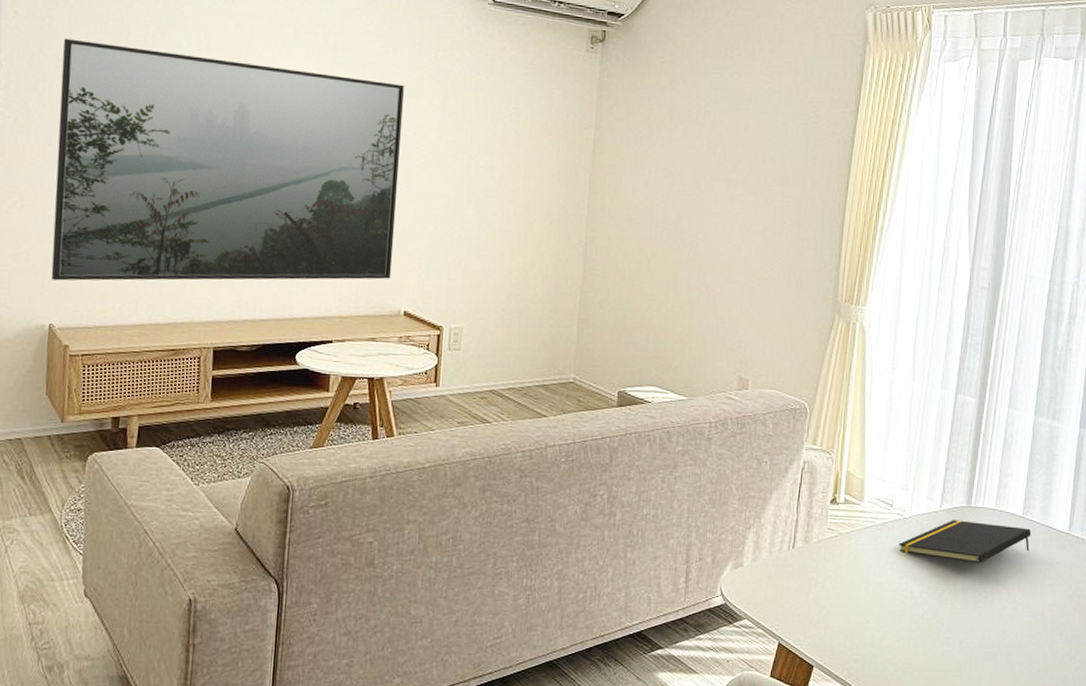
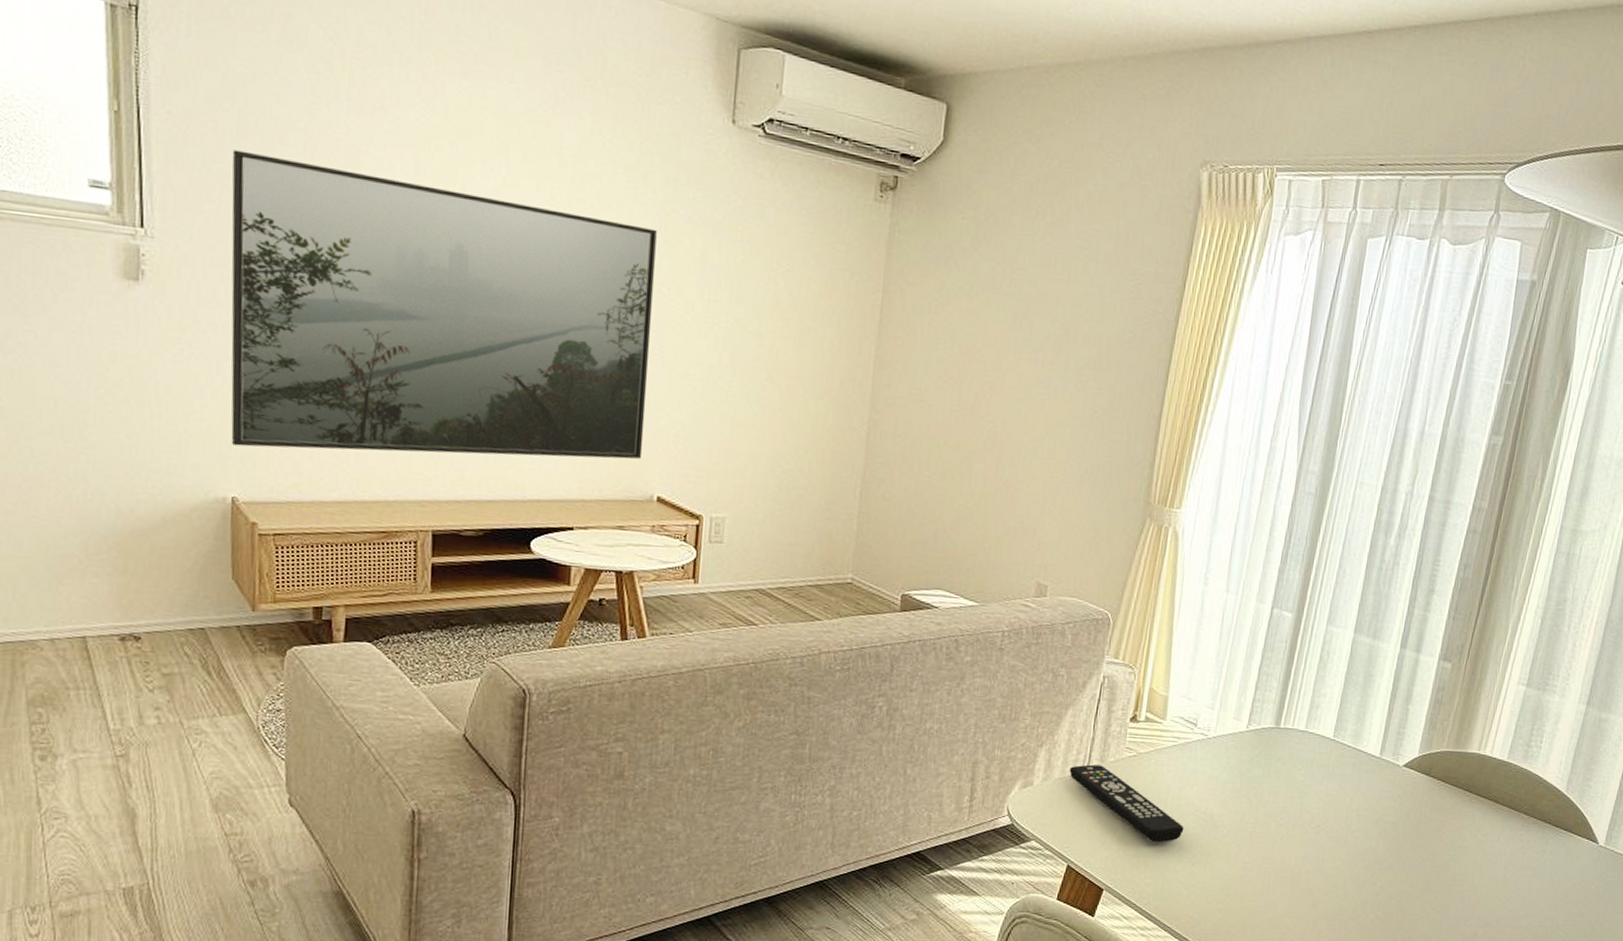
remote control: none [776,545,887,619] -> present [1069,764,1184,842]
notepad: present [899,520,1032,564] -> none [1200,741,1341,787]

